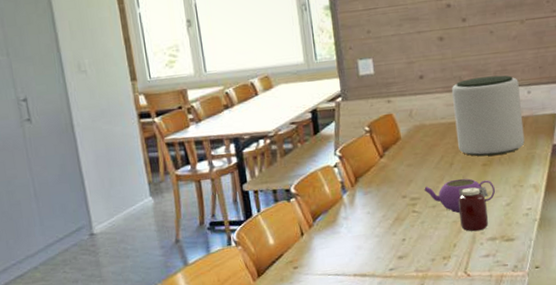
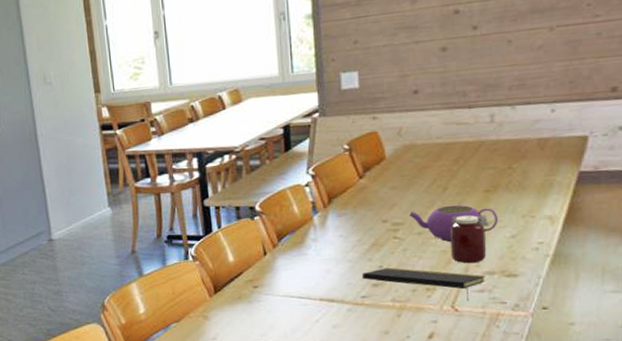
notepad: none [389,239,490,266] -> present [363,267,486,301]
plant pot: present [452,75,525,156] -> none [453,90,542,182]

